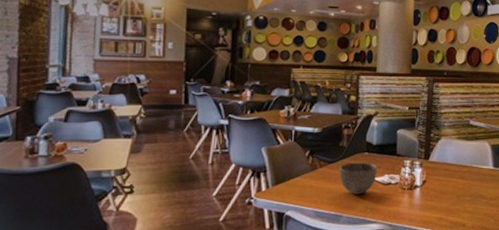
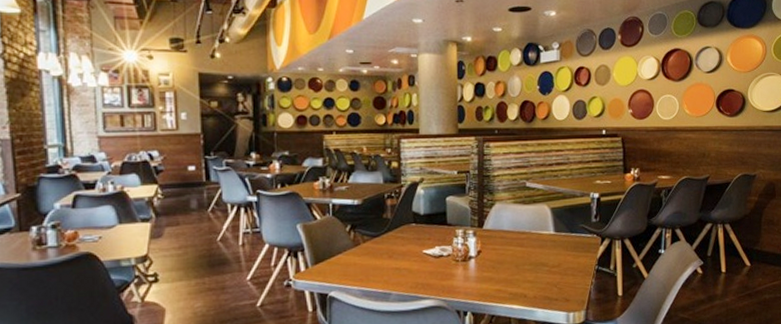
bowl: present [339,162,377,195] -> none [385,234,426,270]

